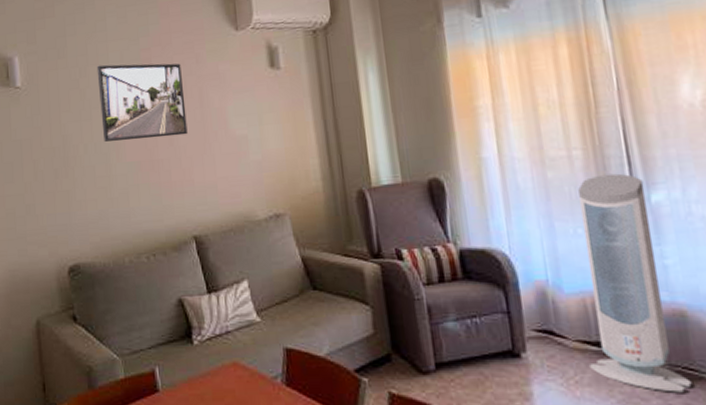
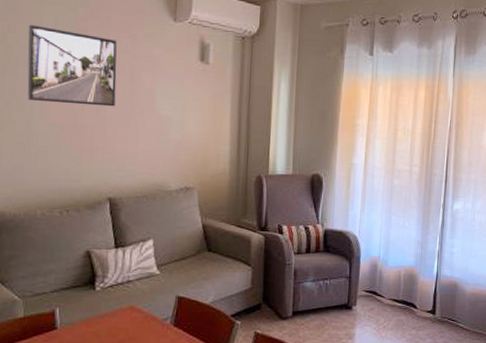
air purifier: present [578,173,692,393] -> none [393,186,452,335]

